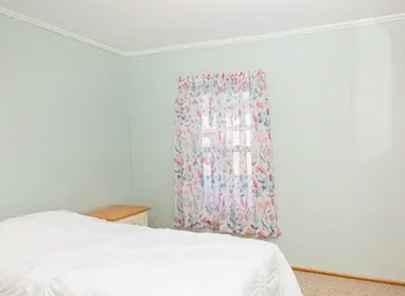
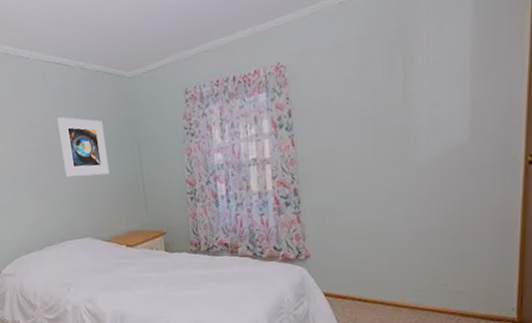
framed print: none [39,83,95,146] -> present [57,117,110,177]

